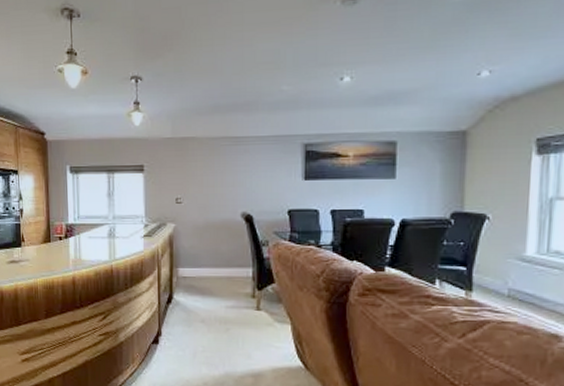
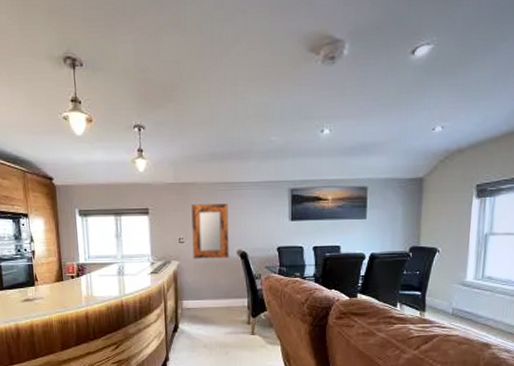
home mirror: none [190,160,232,222] -> present [191,203,229,259]

